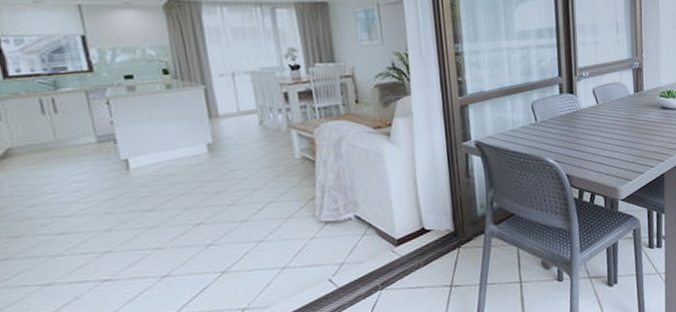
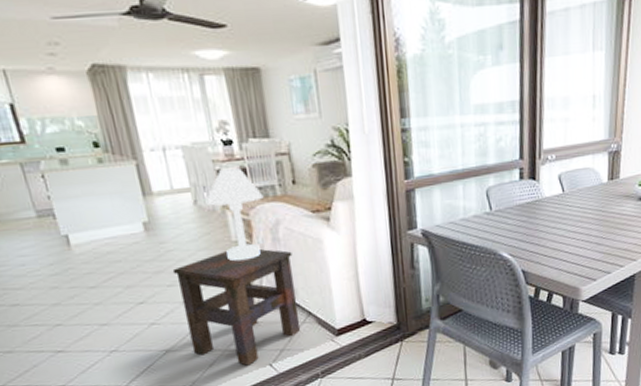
side table: none [234,165,361,282] -> present [172,249,301,366]
lamp: none [271,89,328,178] -> present [205,167,264,261]

